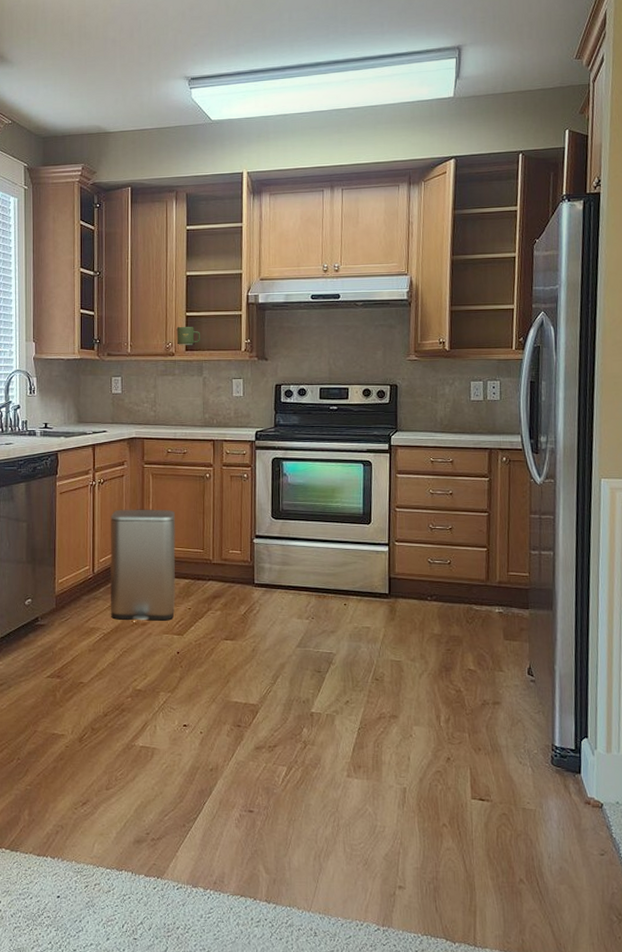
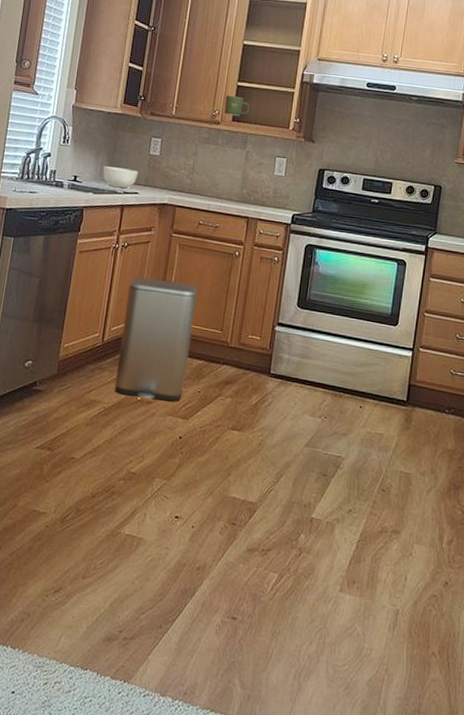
bowl: none [70,410,104,429] -> present [102,166,139,189]

